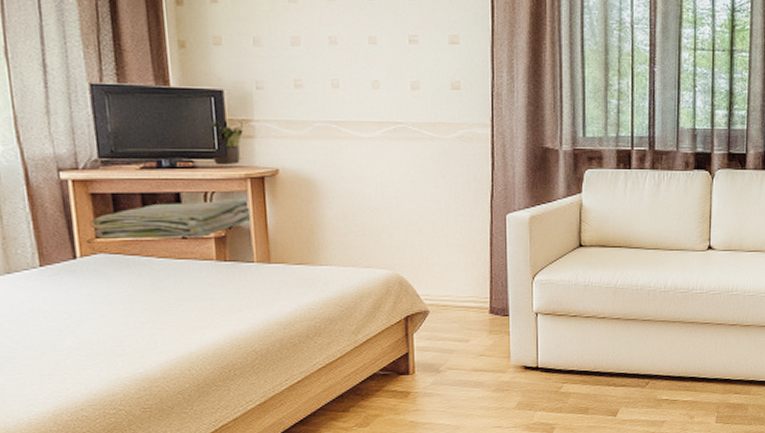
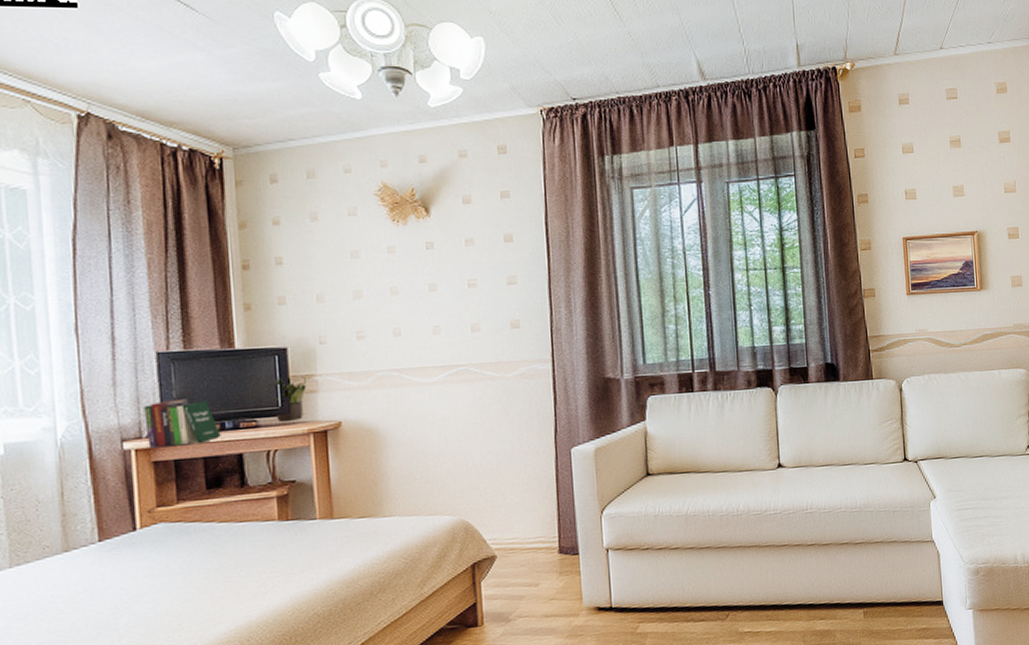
books: none [79,133,158,180] -> present [143,399,221,448]
towel: present [90,199,253,240] -> none [151,455,316,509]

